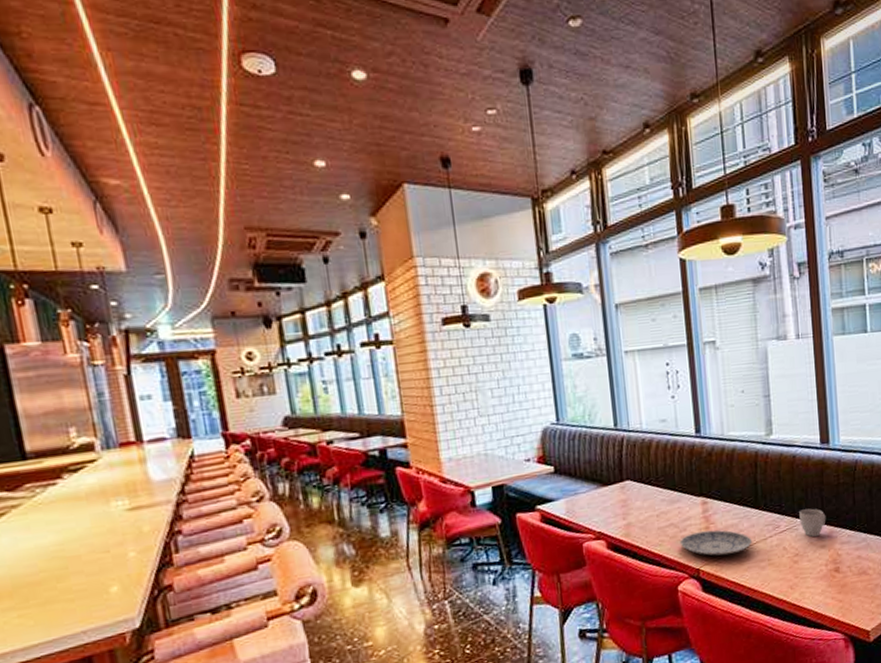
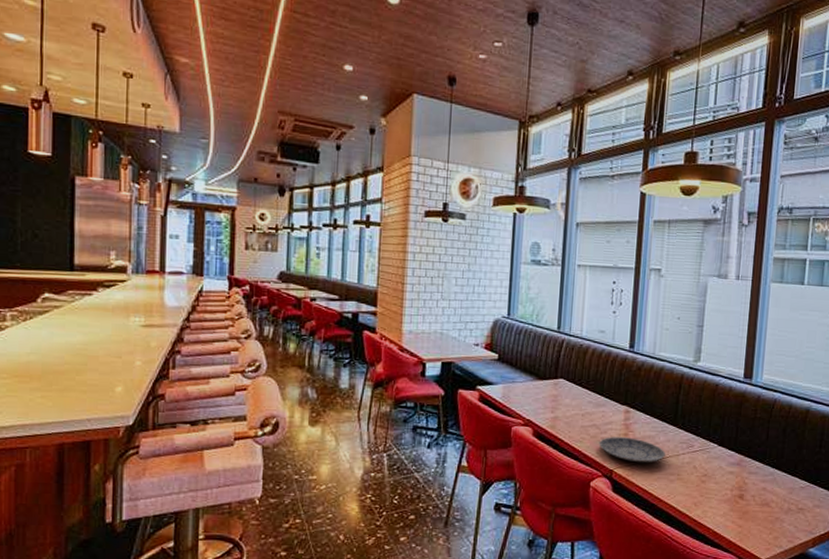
mug: present [799,508,826,537] -> none [713,435,739,463]

